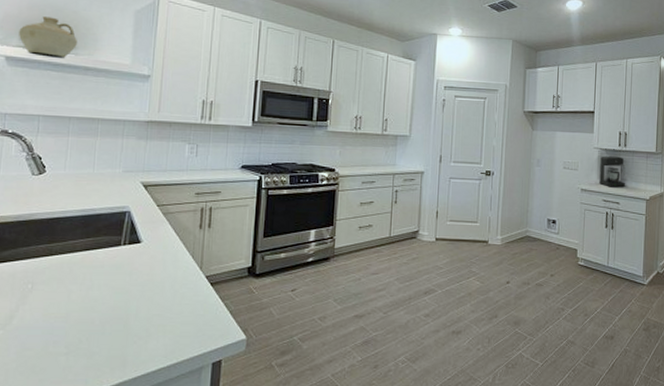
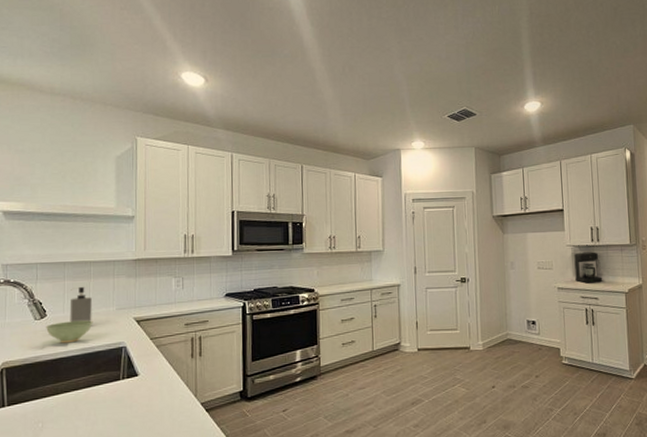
ceramic jug: present [19,17,77,58] -> none [13,171,66,209]
bowl: none [44,179,97,203] -> present [46,320,93,344]
soap dispenser: none [71,144,97,182] -> present [69,286,92,323]

